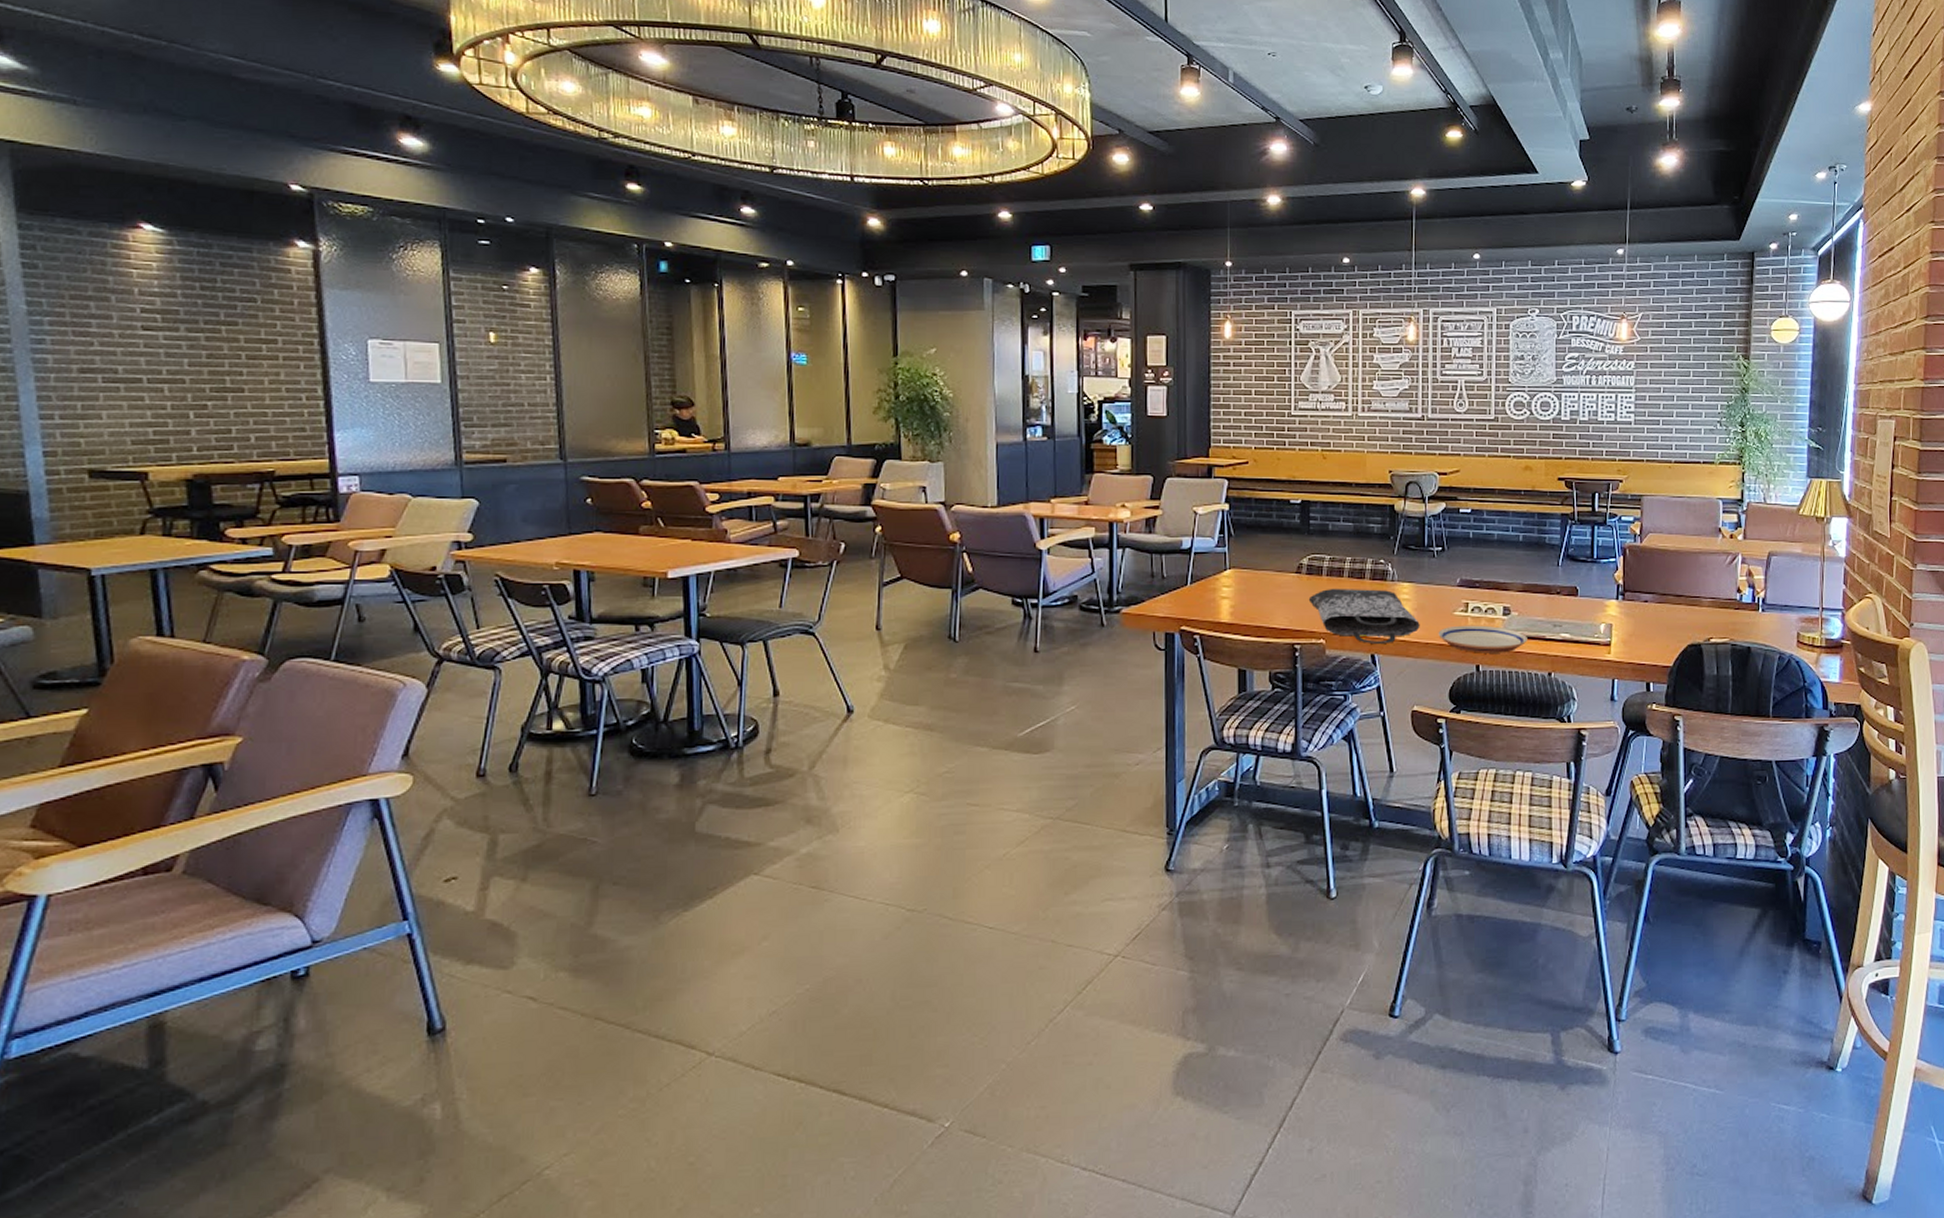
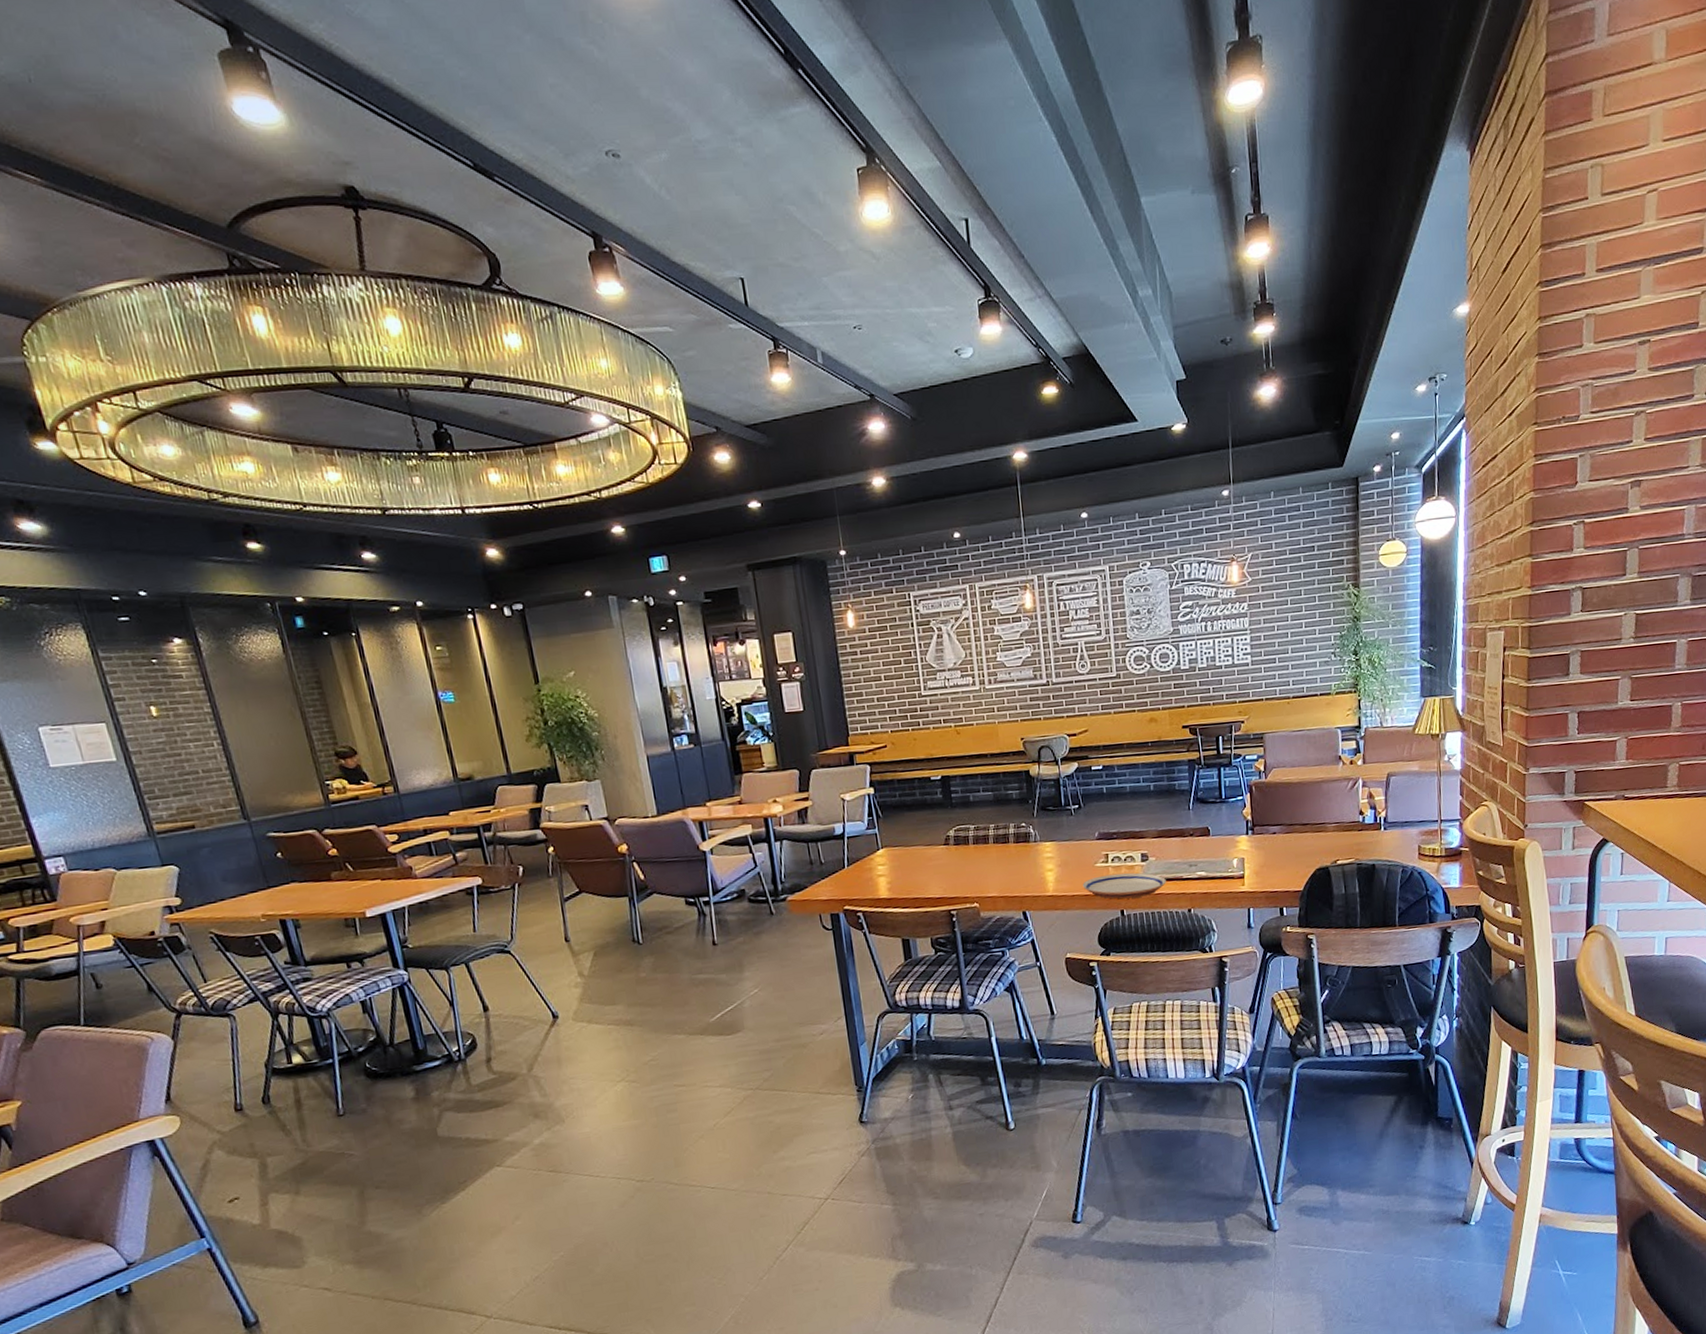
tote bag: present [1308,588,1420,645] -> none [958,851,1065,902]

